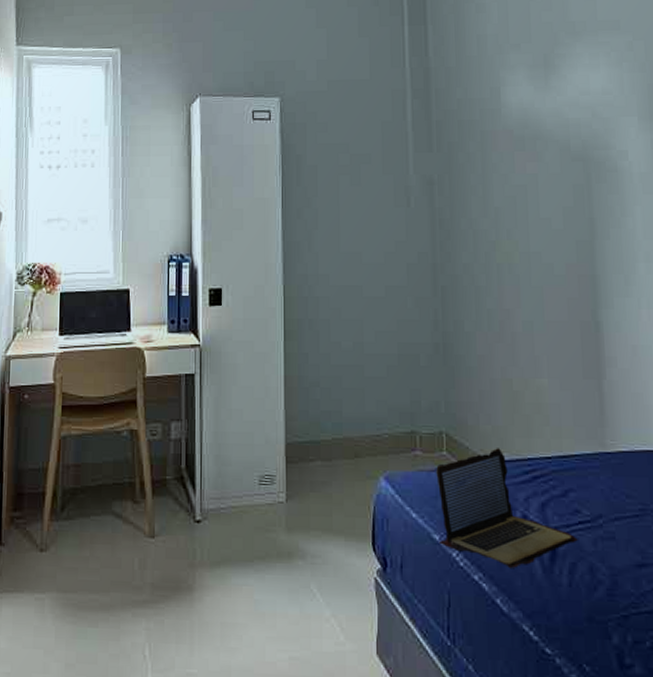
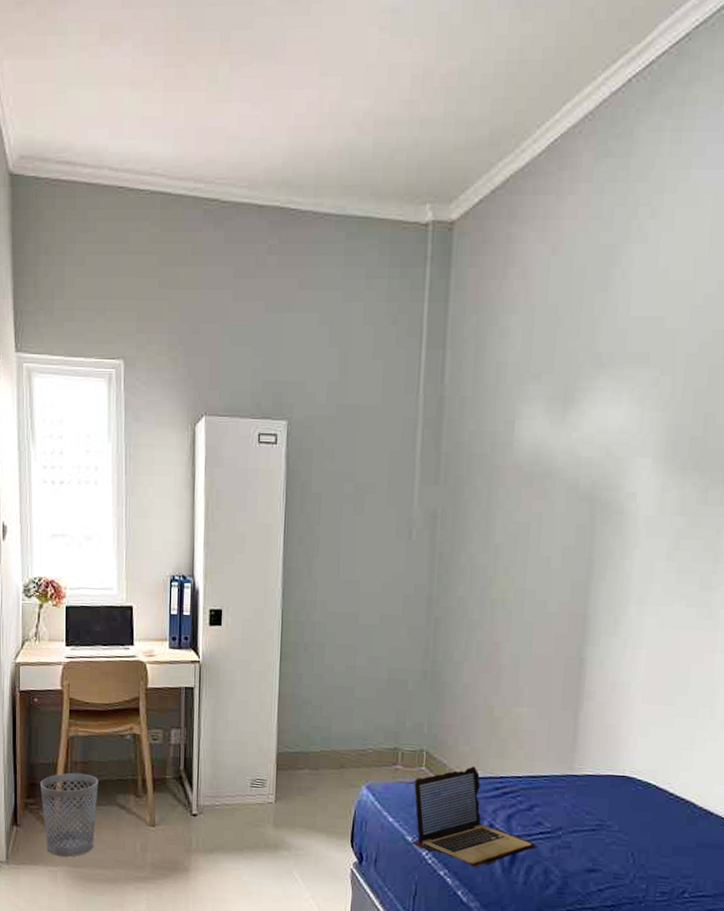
wastebasket: none [28,478,92,580] -> present [41,773,99,857]

